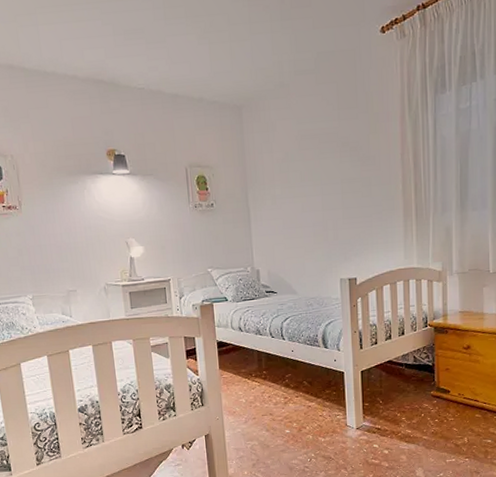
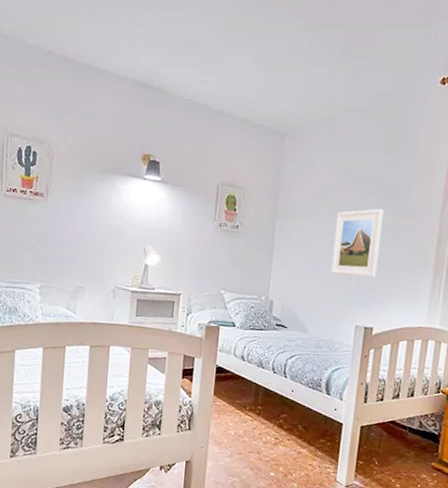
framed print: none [305,164,352,234] -> present [330,209,384,278]

